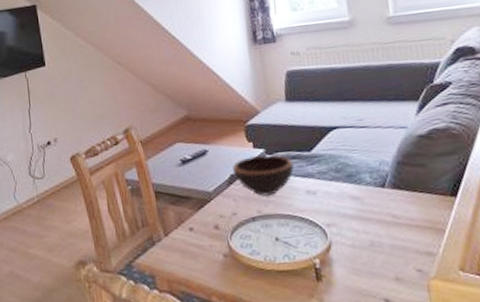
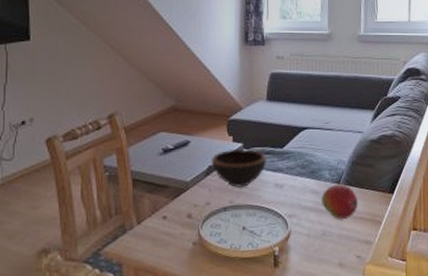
fruit: none [364,188,412,228] -> present [321,184,359,219]

